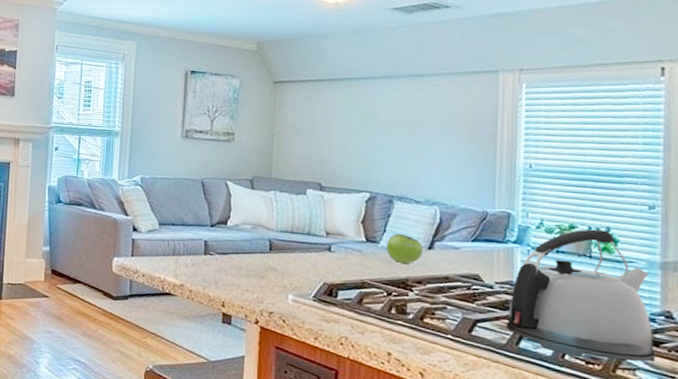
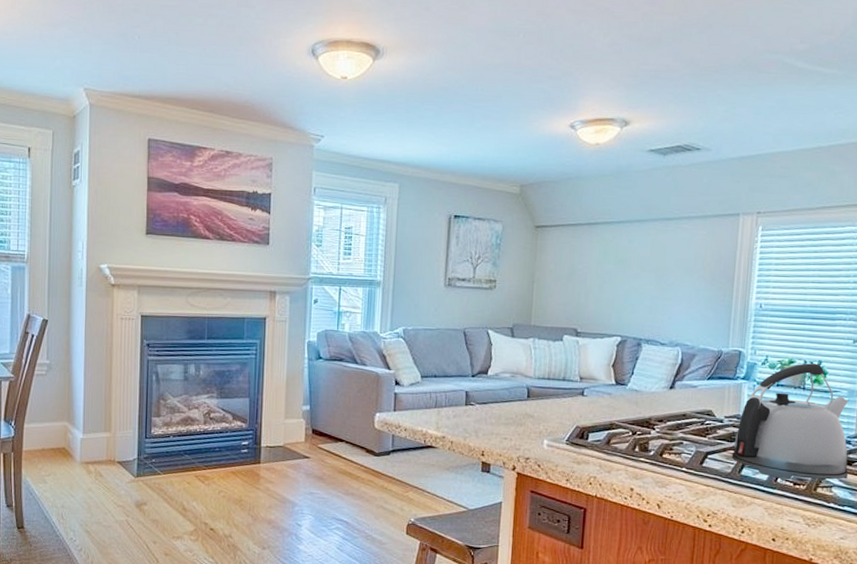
fruit: present [386,233,424,264] -> none [633,375,666,403]

